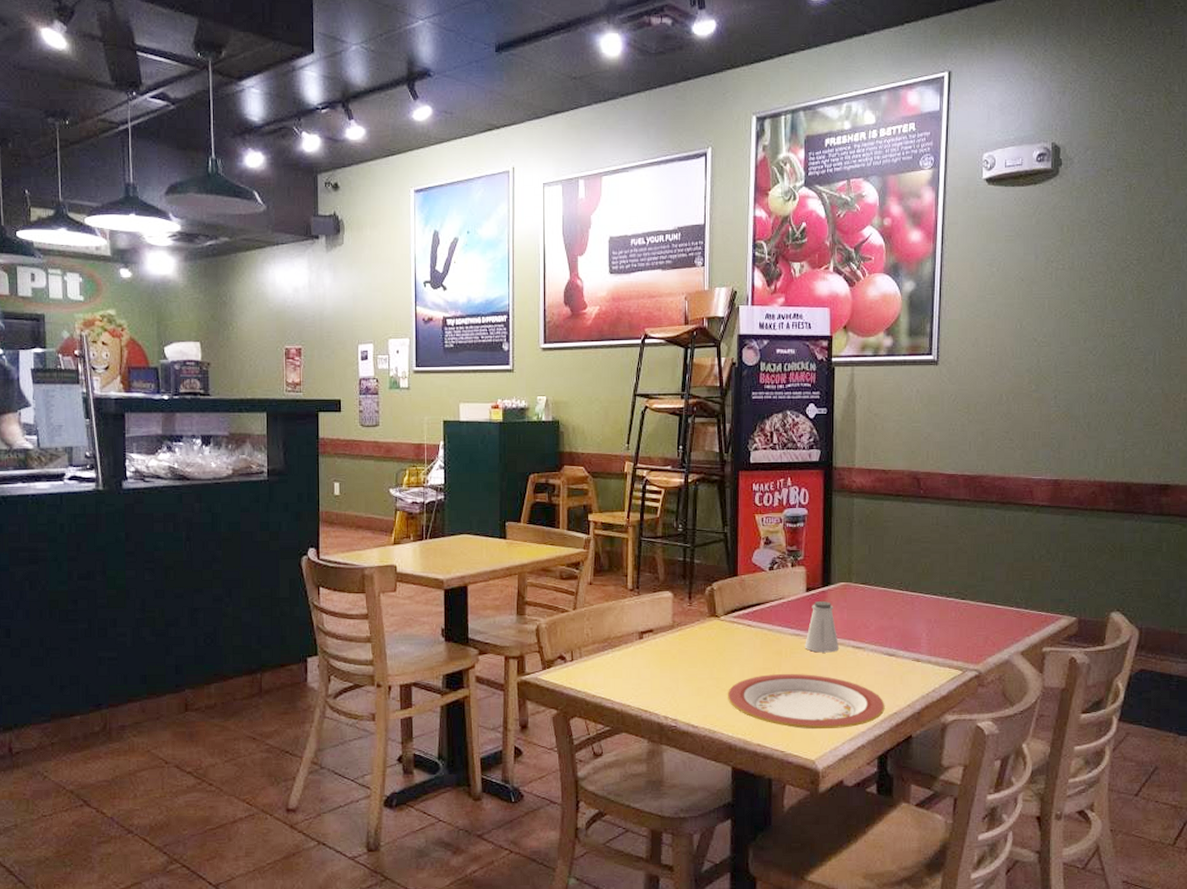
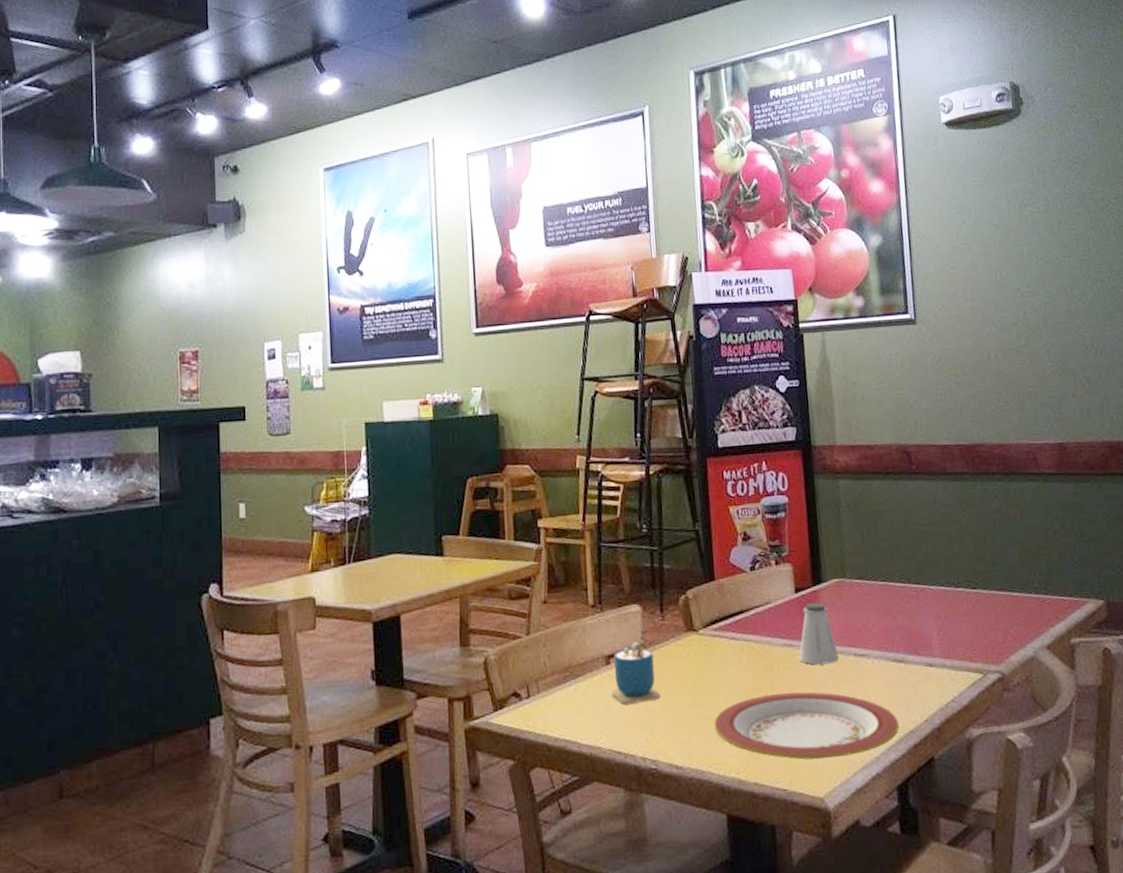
cup: none [642,611,683,672] -> present [611,628,660,704]

